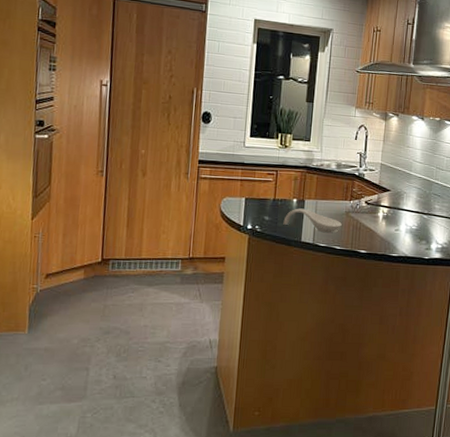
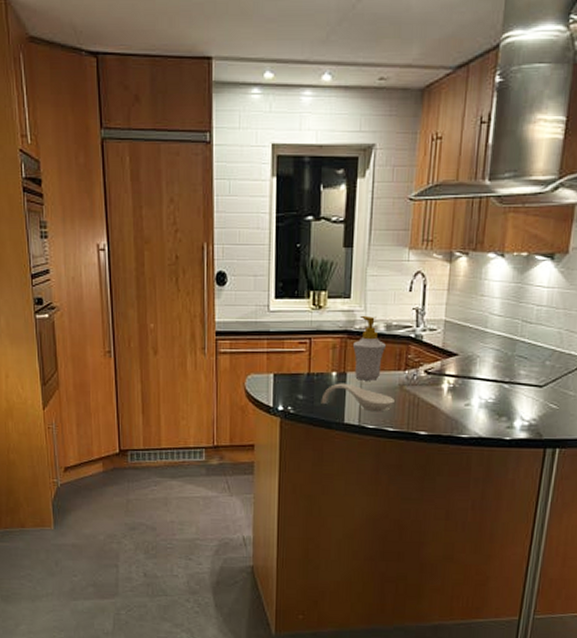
soap bottle: none [310,155,337,208] -> present [352,315,387,381]

